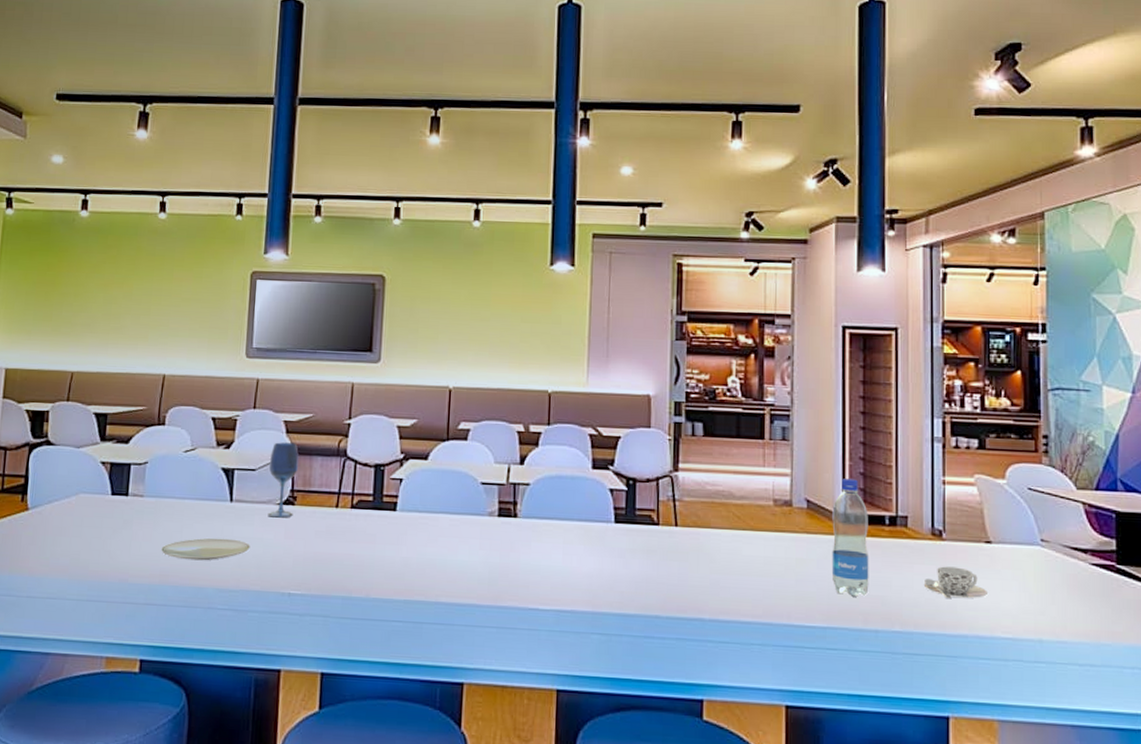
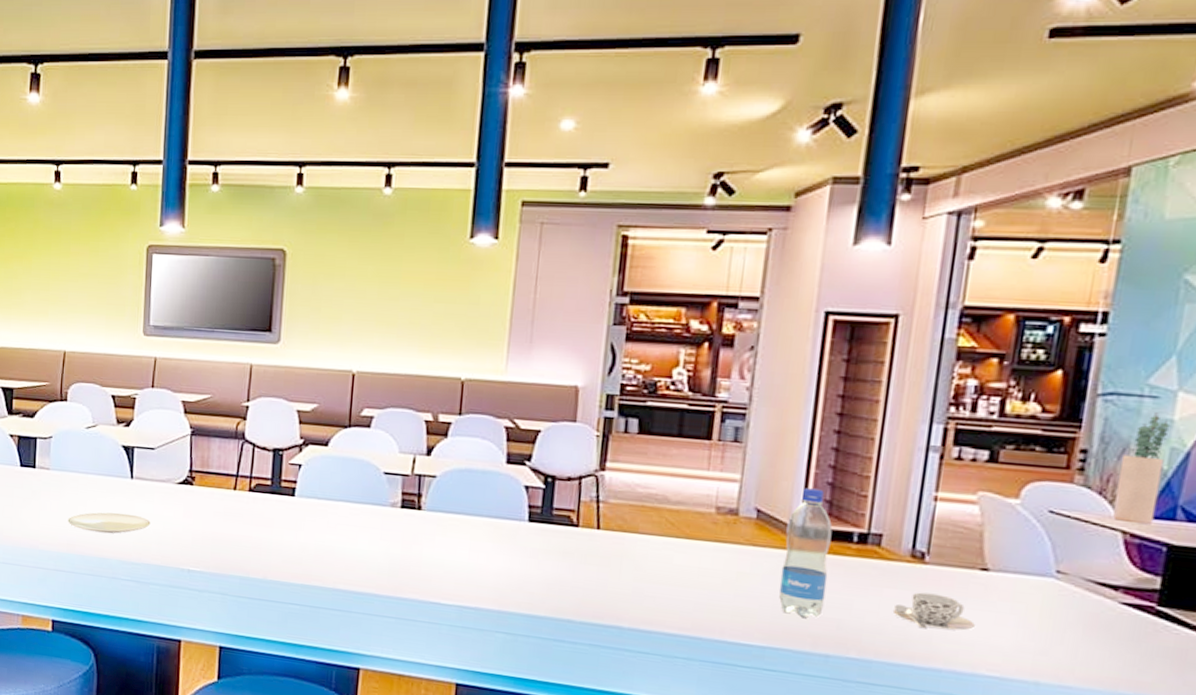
wineglass: present [268,442,299,518] -> none [167,422,197,497]
vase: none [1072,403,1103,496] -> present [1113,413,1171,525]

